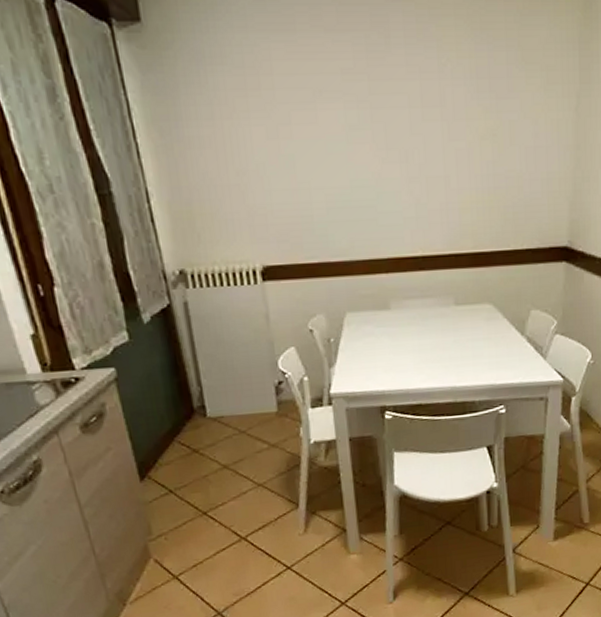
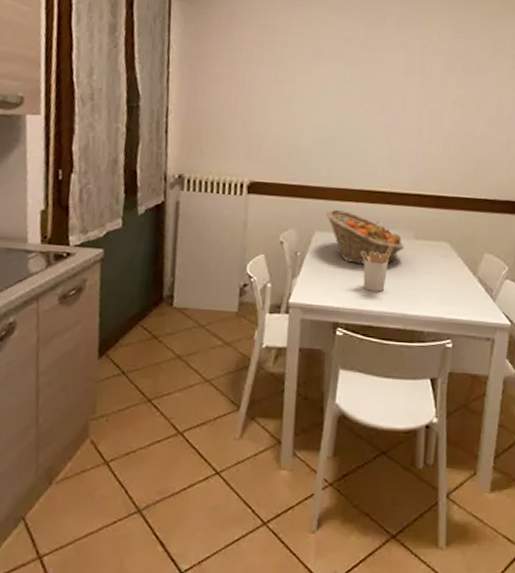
fruit basket: none [355,284,445,342] -> present [326,209,404,265]
utensil holder: none [398,318,432,369] -> present [360,247,391,292]

